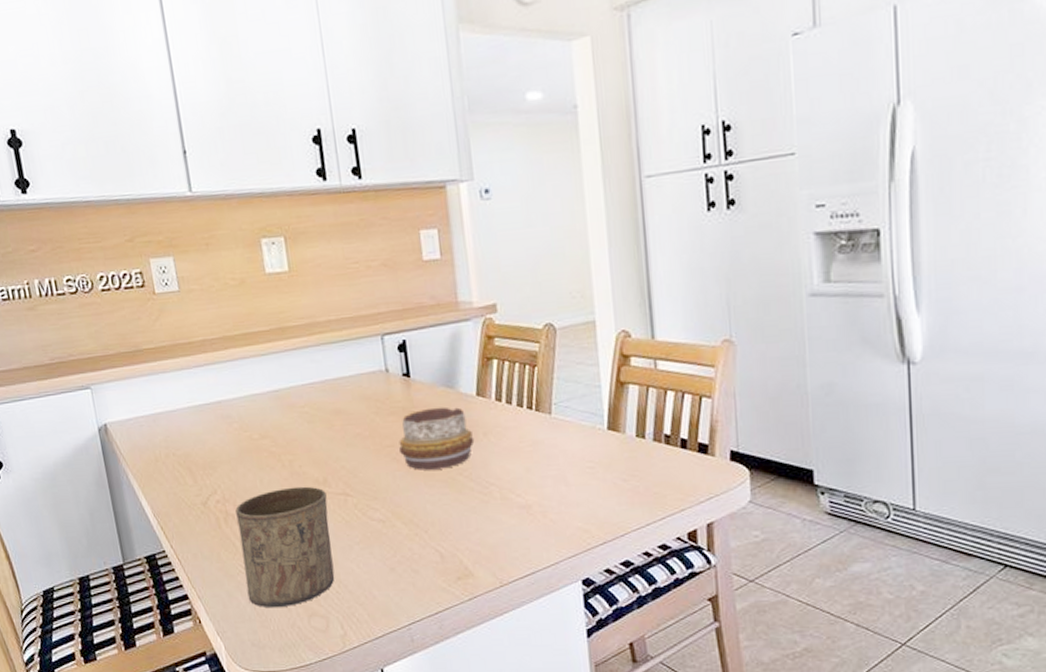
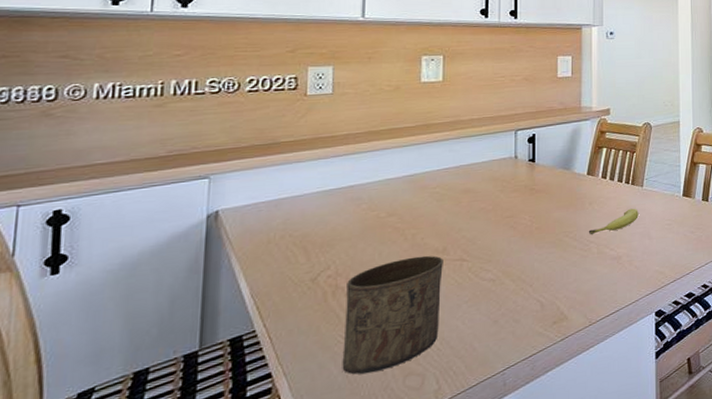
decorative bowl: present [399,406,475,470] -> none [518,184,582,235]
fruit: none [486,443,549,476] -> present [588,208,639,236]

